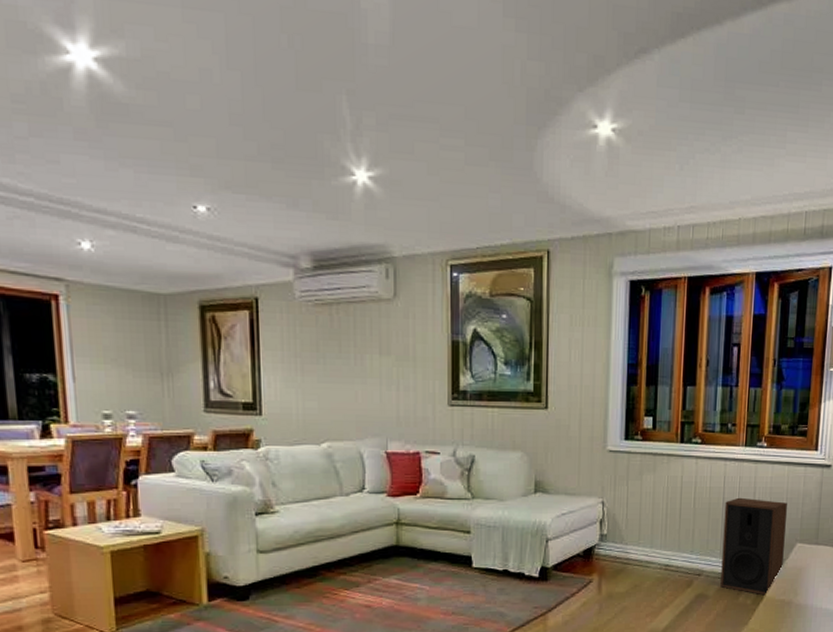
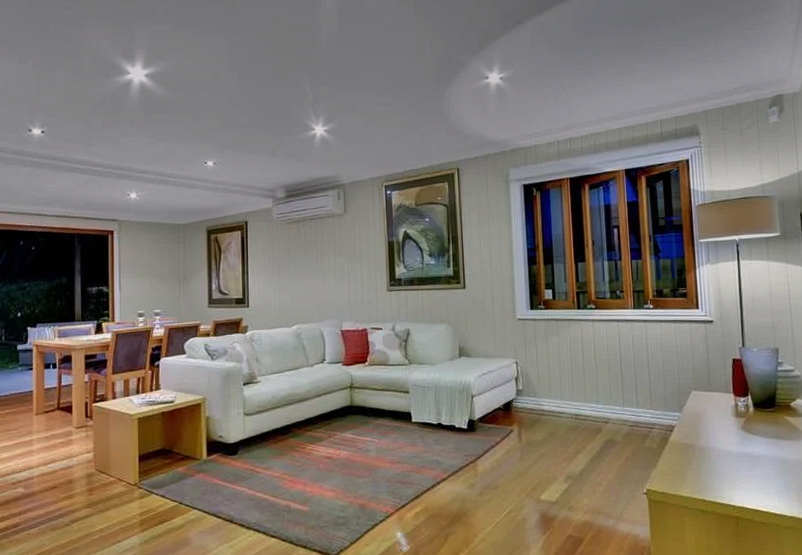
speaker: present [720,497,787,596] -> none [622,352,682,440]

